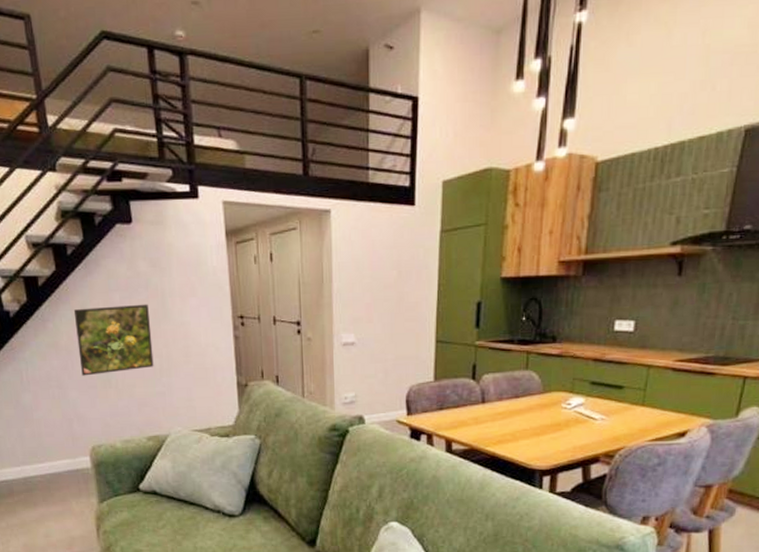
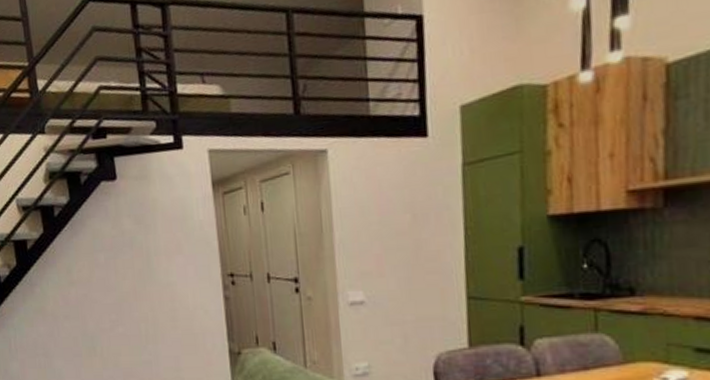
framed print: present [73,304,154,376] -> none [60,264,140,343]

